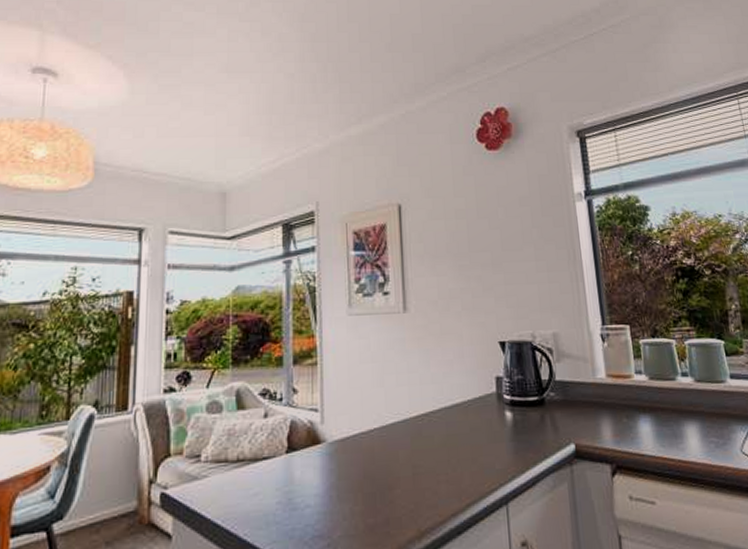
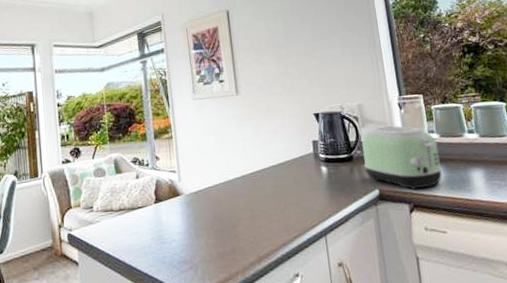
toaster: none [555,362,652,446] -> present [361,125,443,190]

